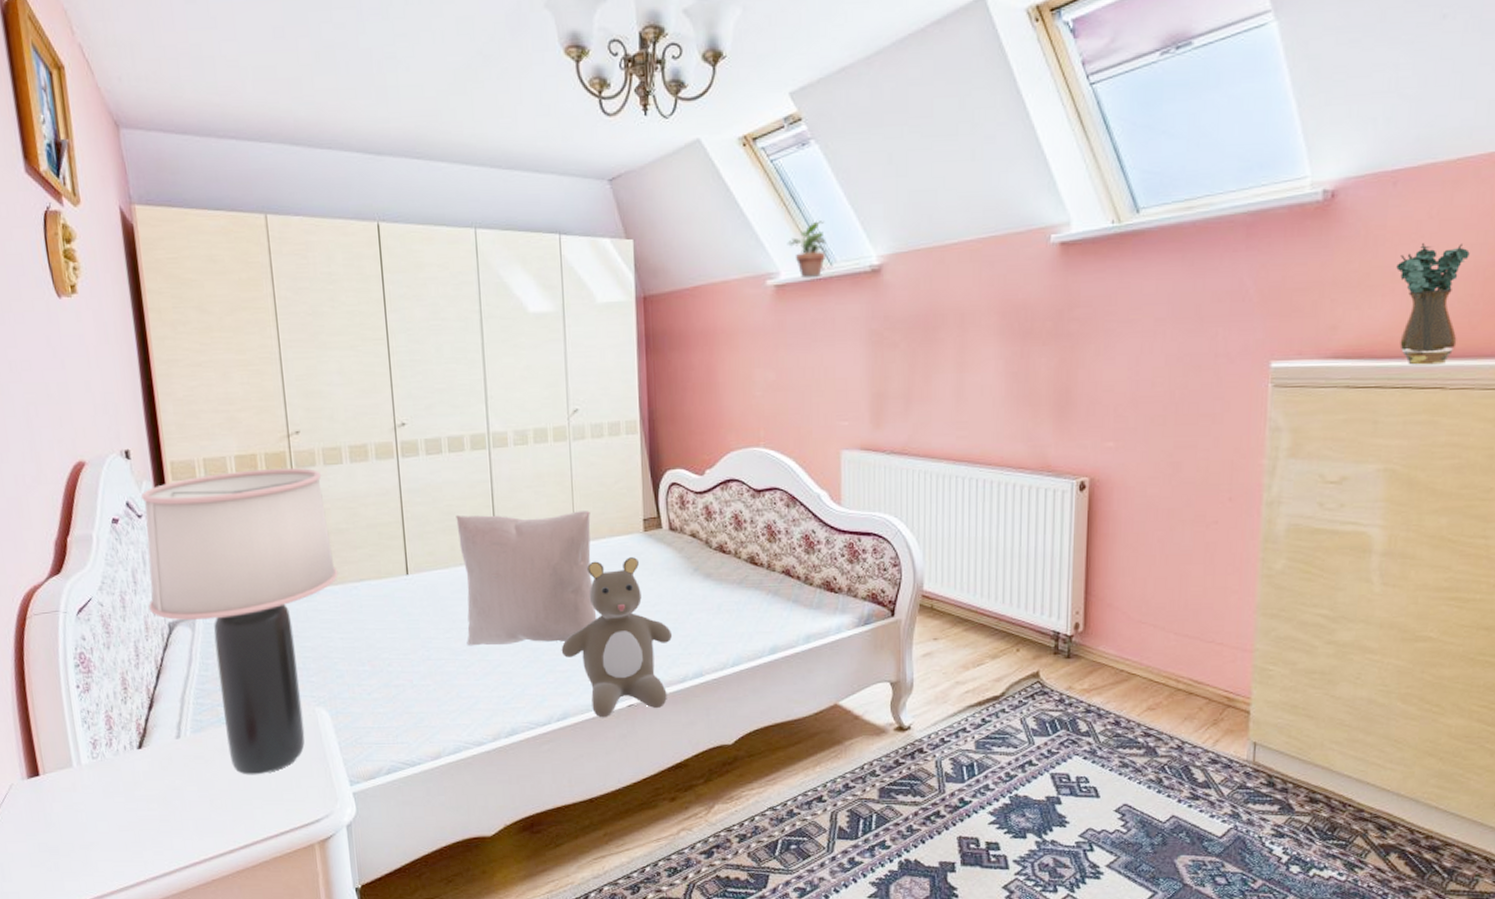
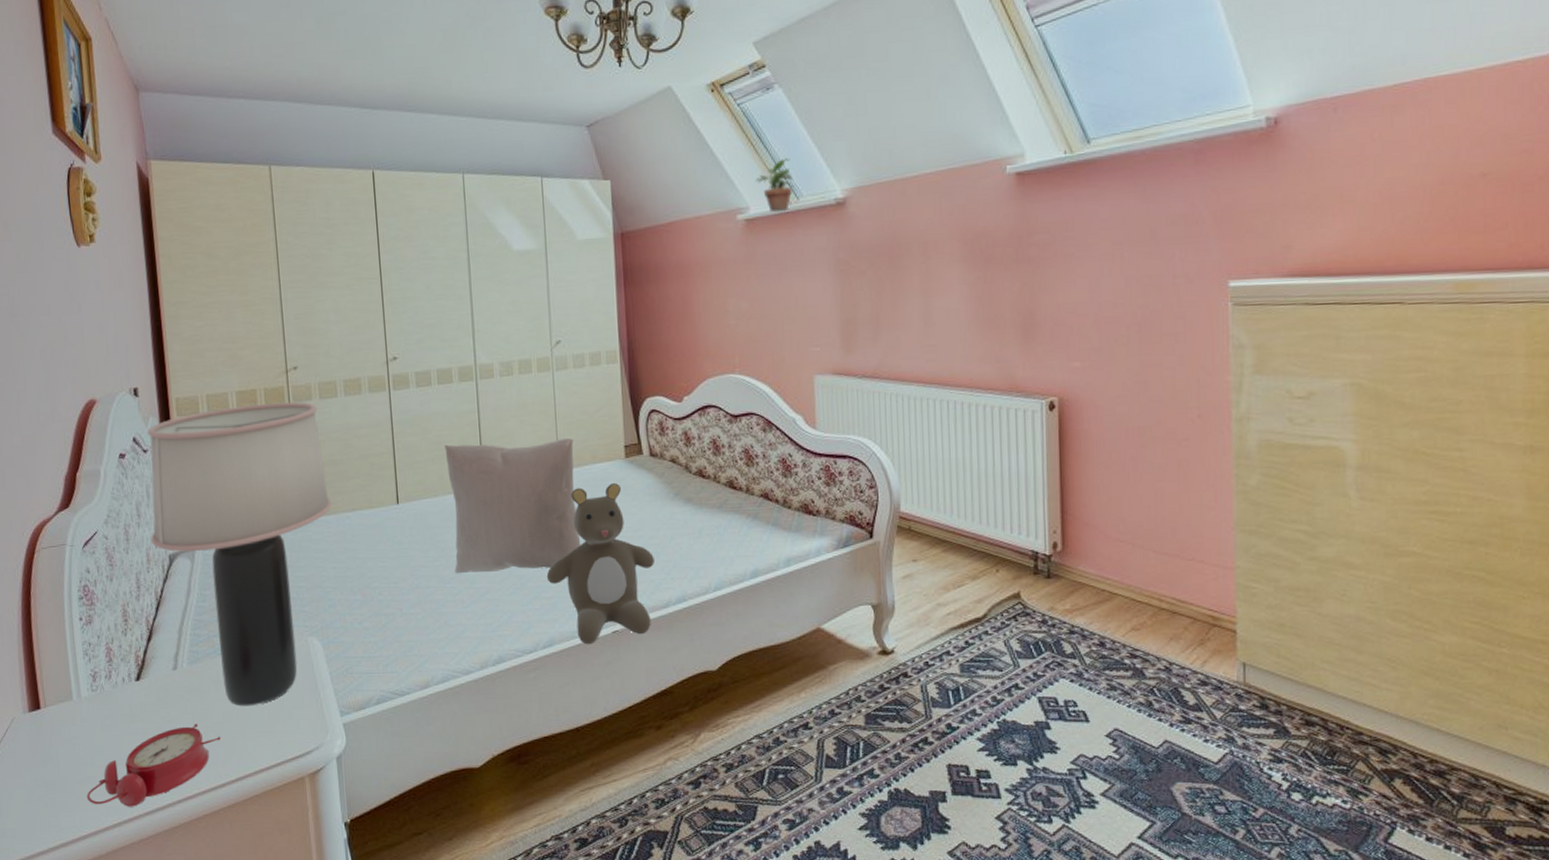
alarm clock: none [90,791,228,872] -> present [86,723,221,807]
vase: present [1396,243,1470,365] -> none [1344,164,1415,282]

